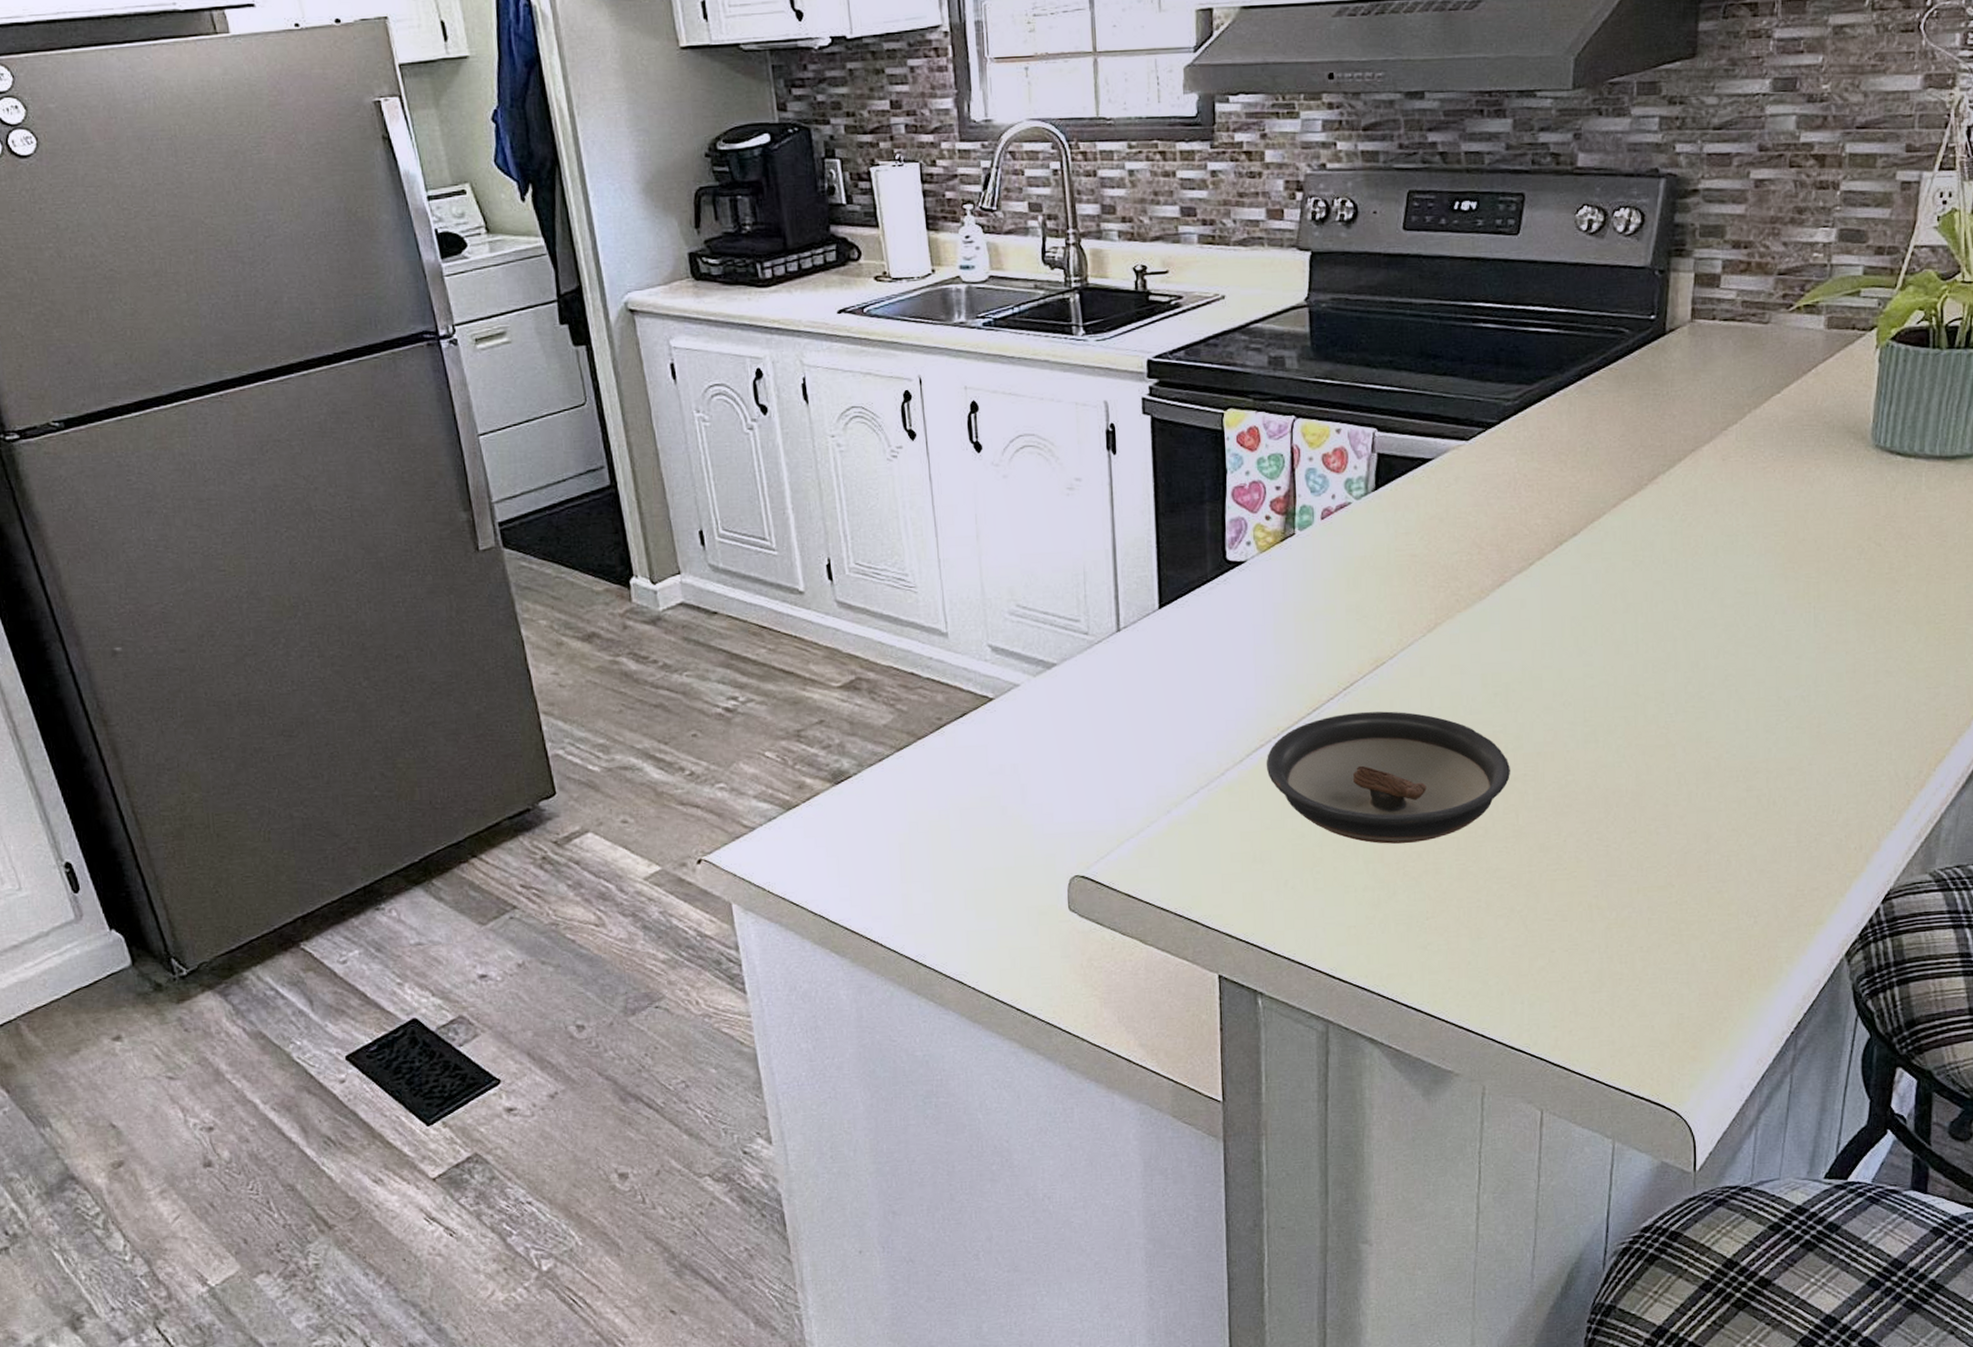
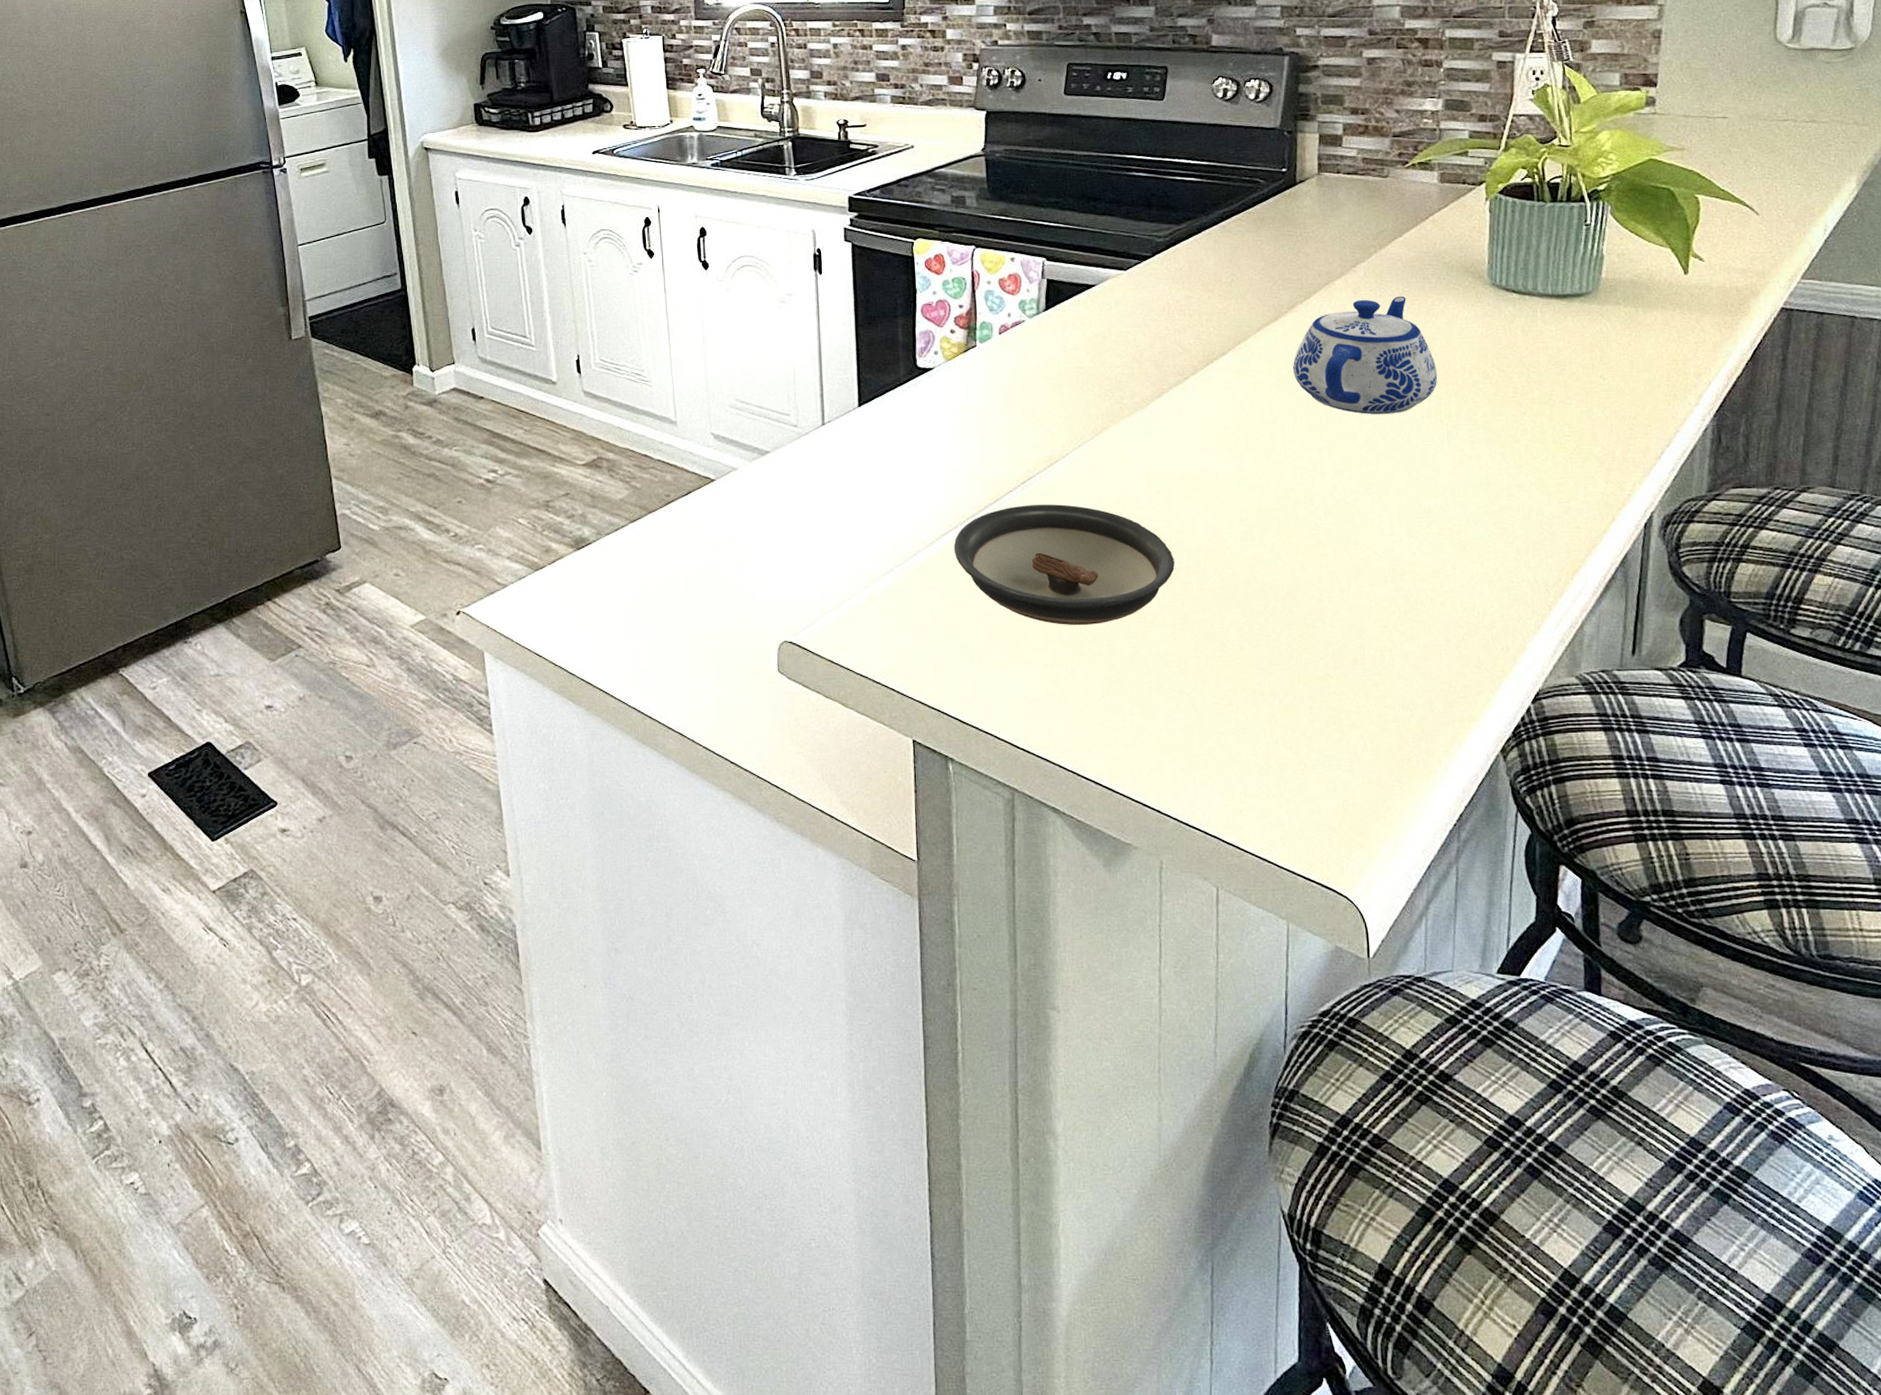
teapot: none [1651,462,1809,599] -> present [1293,296,1438,415]

